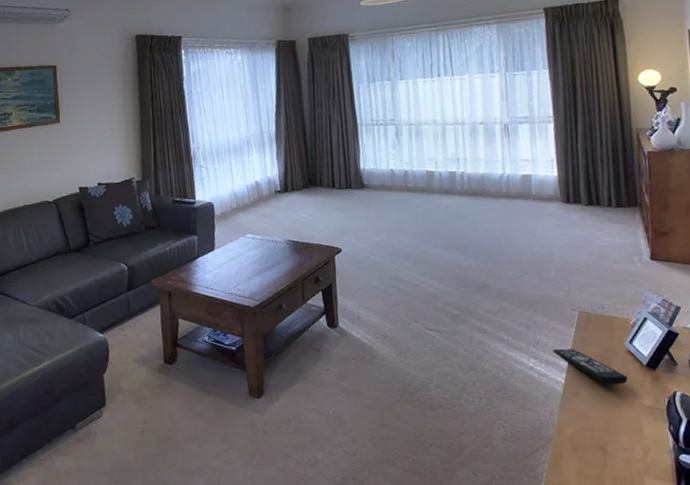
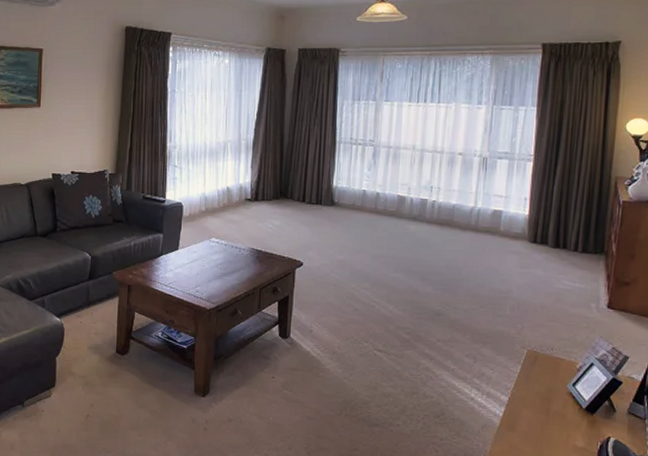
remote control: present [553,348,628,385] -> none [496,383,566,425]

